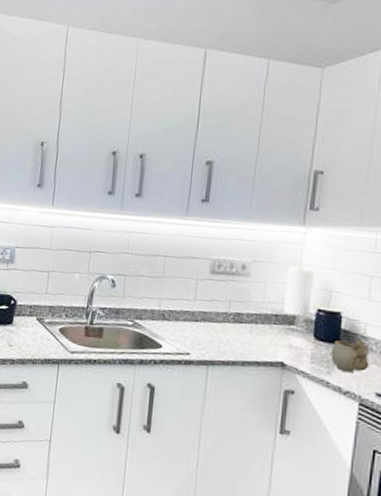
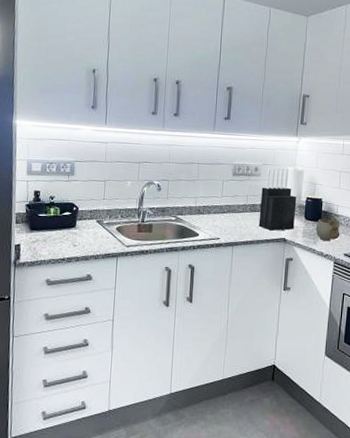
knife block: none [245,266,302,352] -> present [259,168,297,231]

